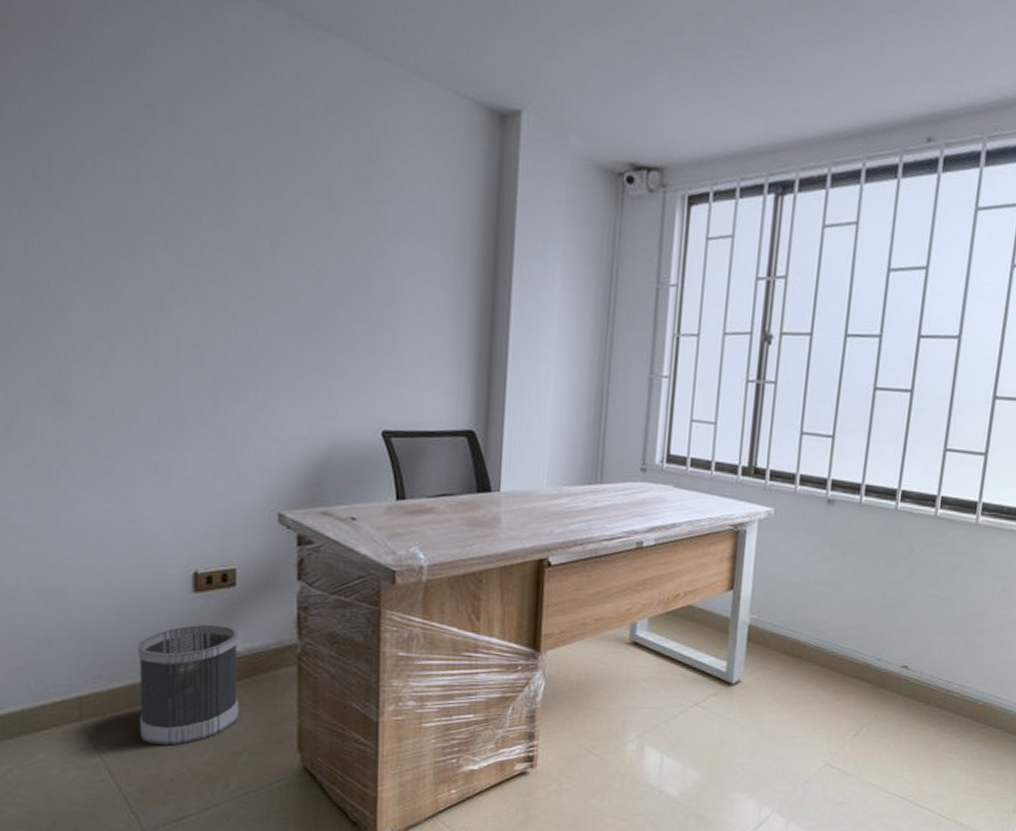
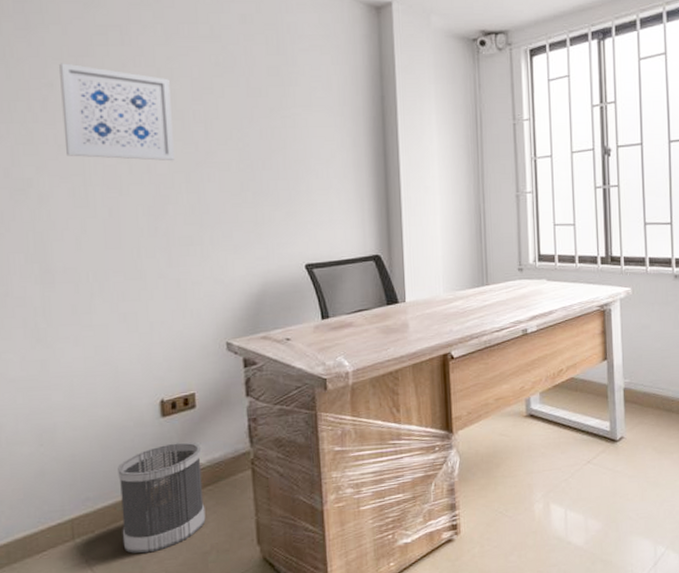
wall art: none [90,136,229,280] -> present [59,63,174,161]

